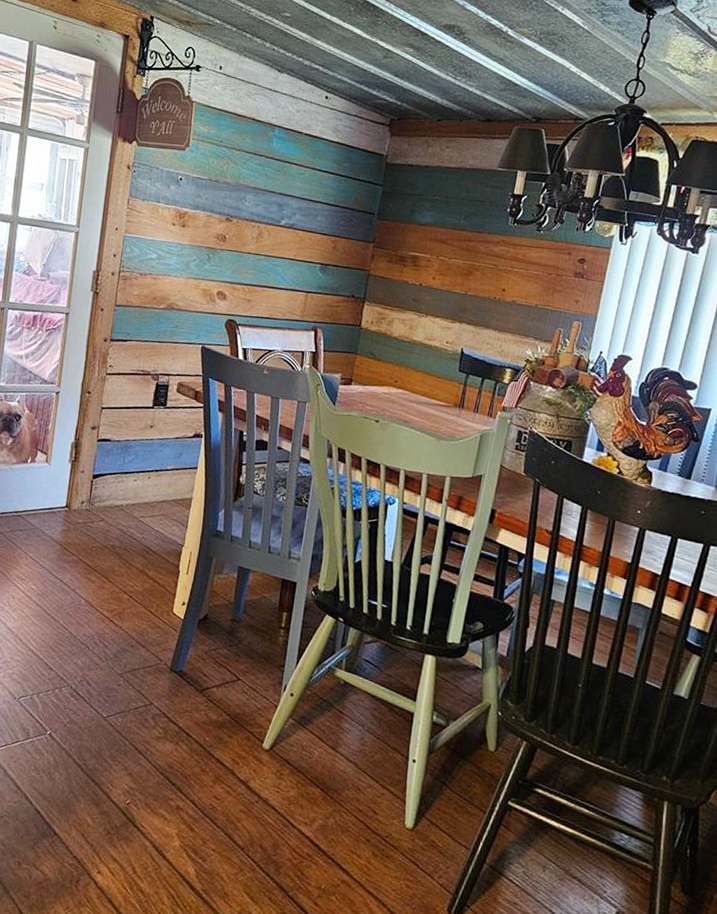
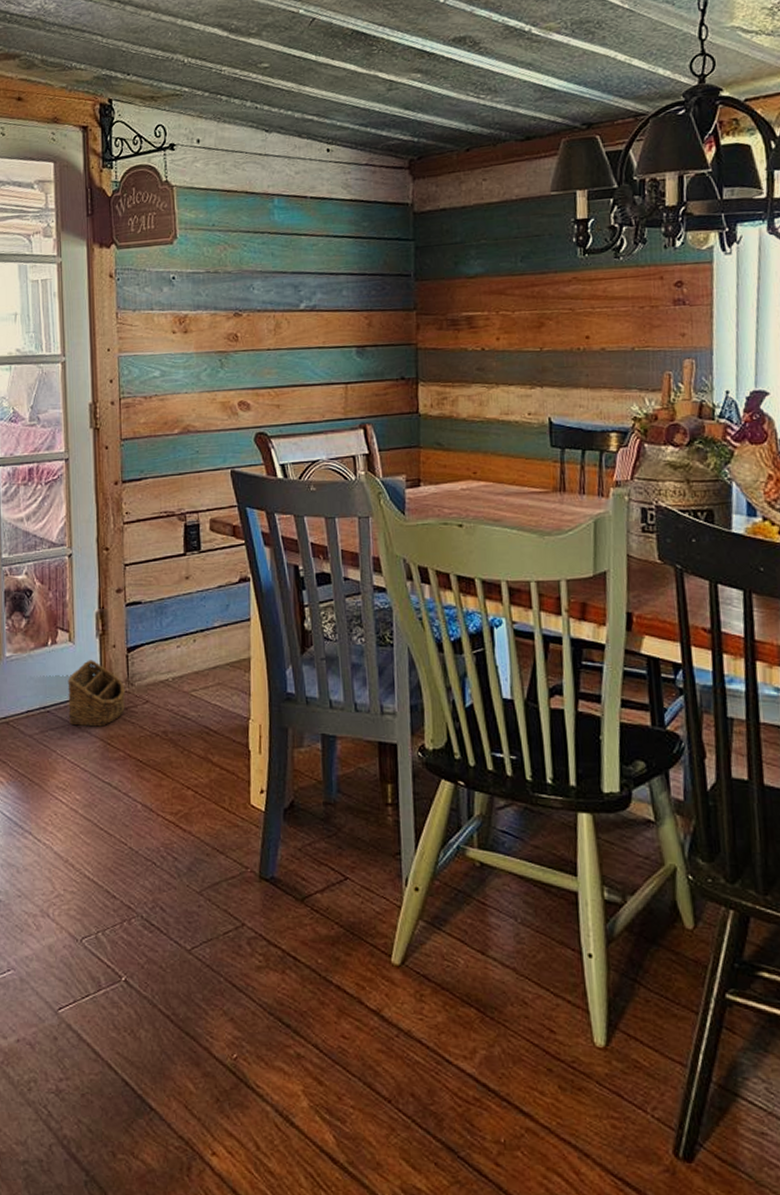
basket: none [35,479,87,534] -> present [67,660,126,727]

